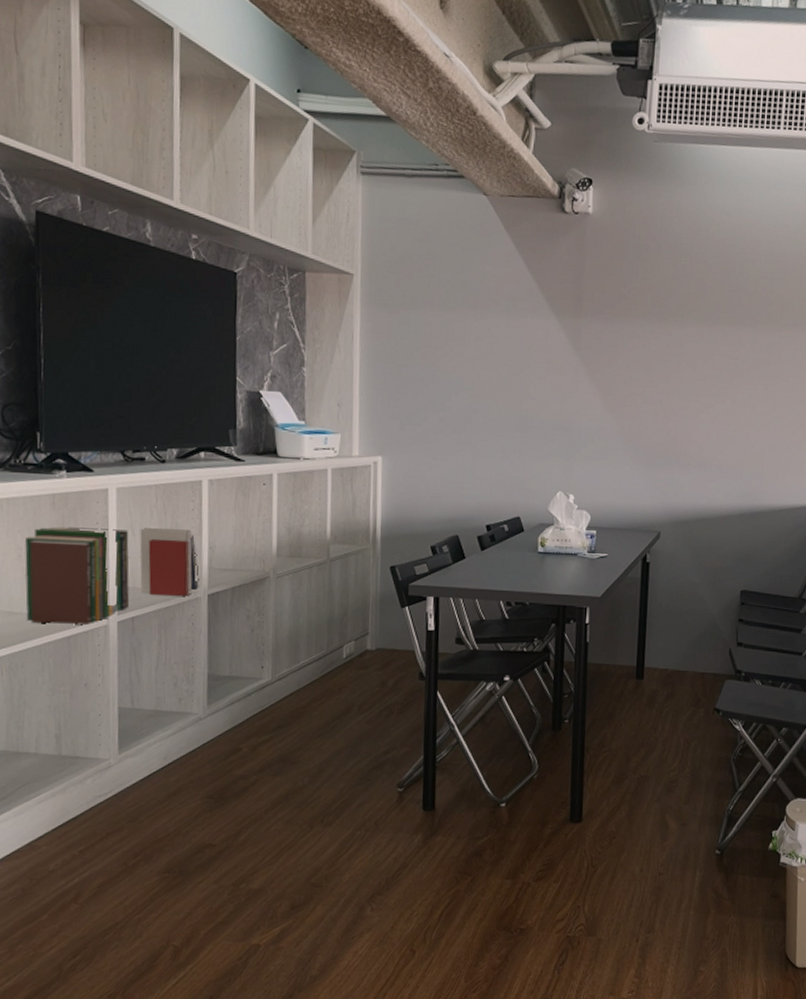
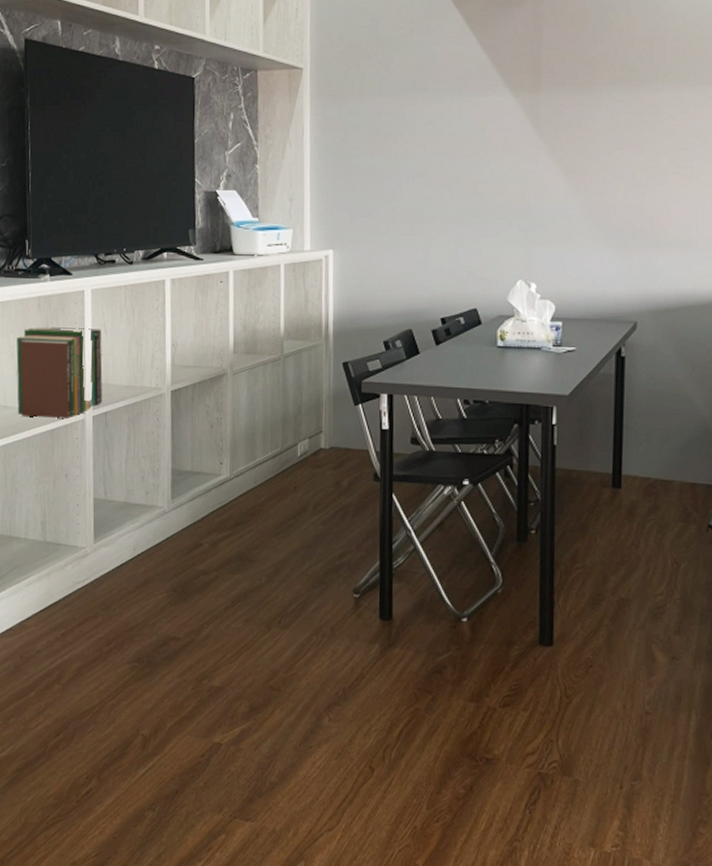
books: present [140,528,199,596] -> none [111,327,163,392]

